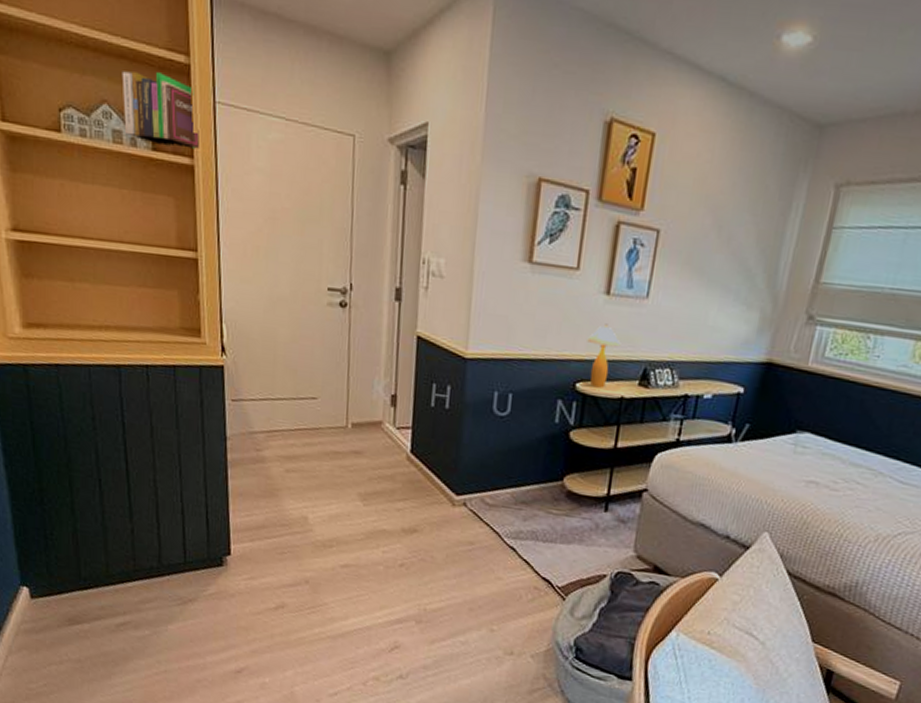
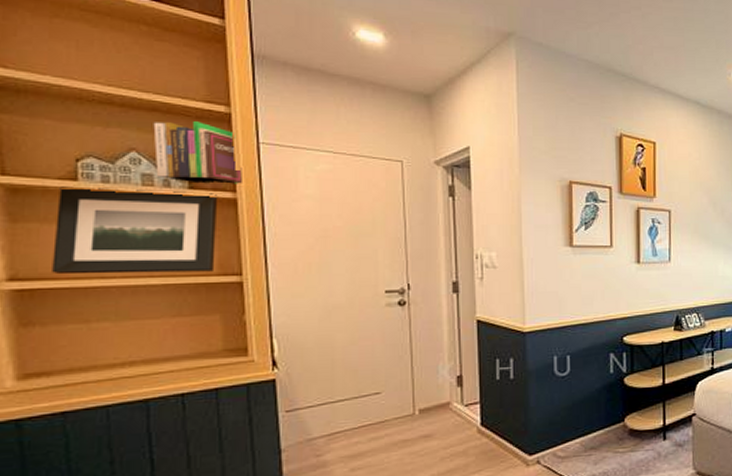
picture frame: none [44,137,178,244] -> present [52,186,219,275]
table lamp: present [585,323,621,388] -> none [626,286,655,338]

